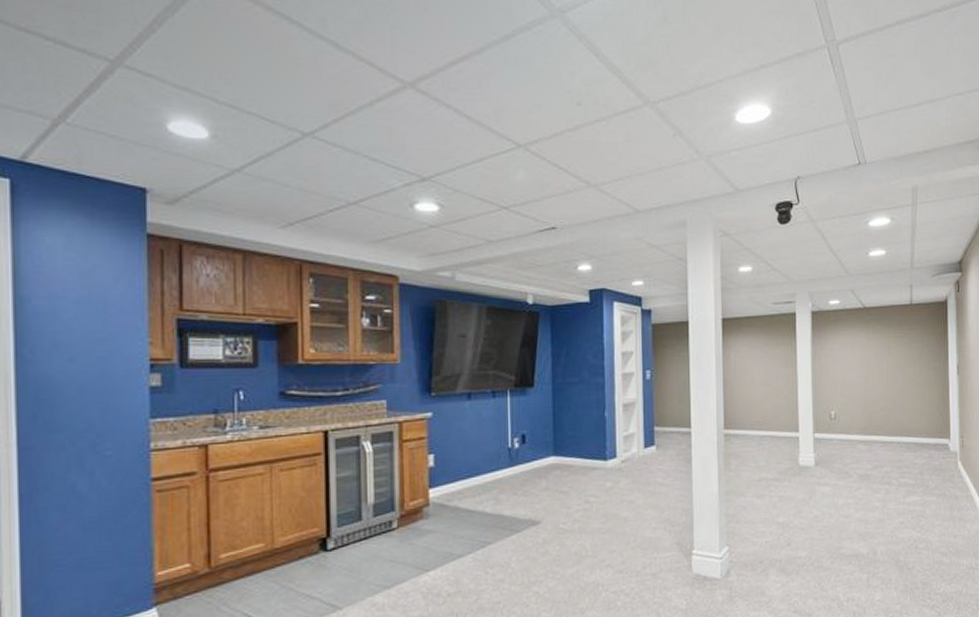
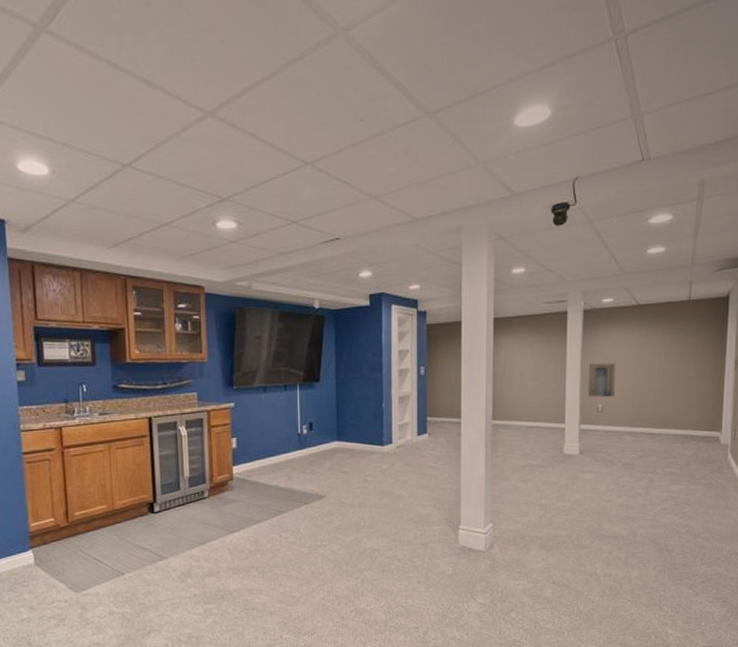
wall art: none [820,367,847,404] -> present [588,363,616,397]

